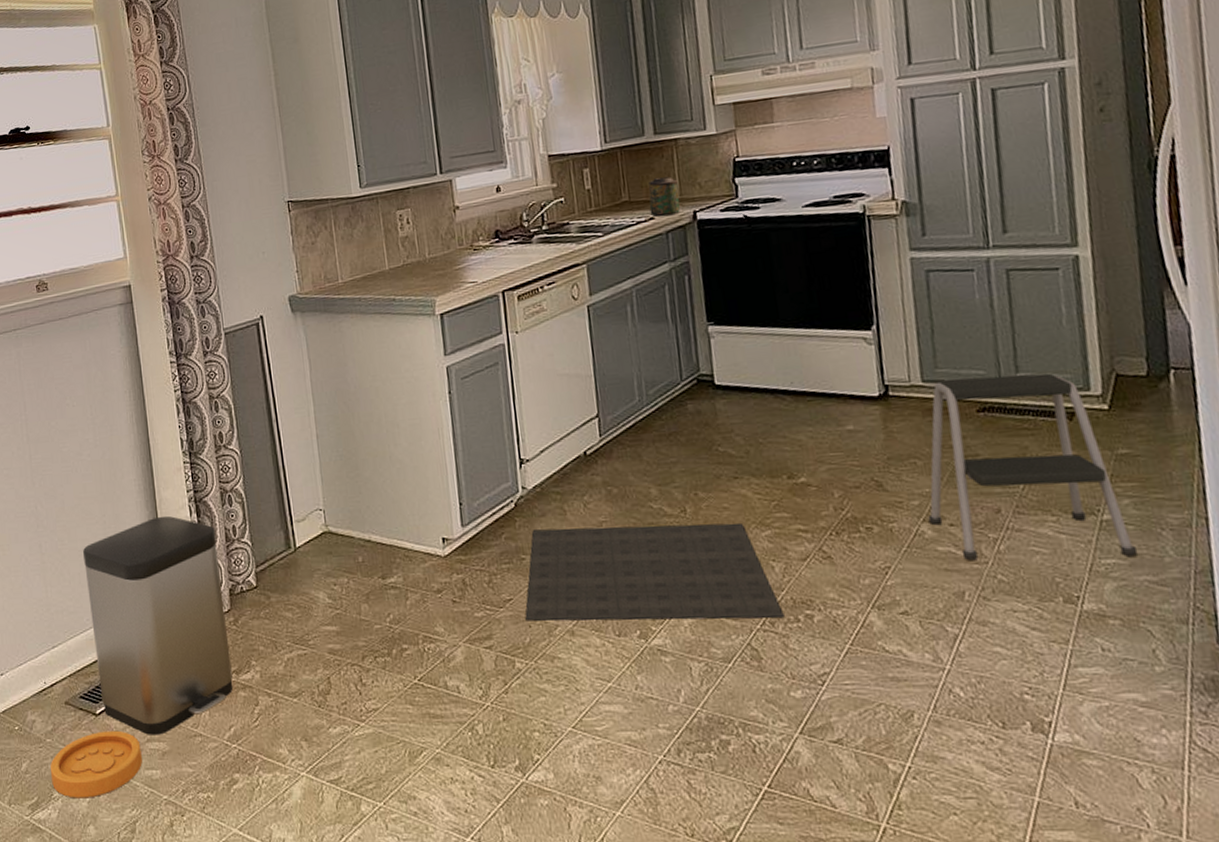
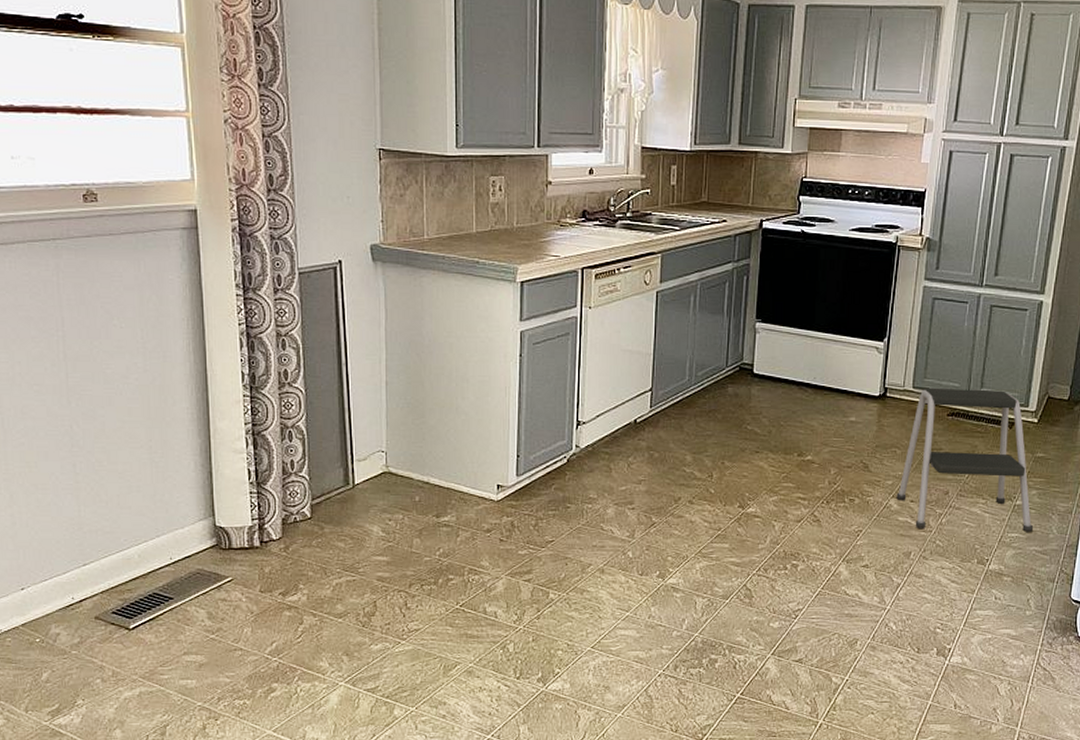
pet bowl: present [50,730,142,799] -> none [74,644,177,705]
pedal bin: present [83,515,233,735] -> none [124,445,279,649]
doormat: present [525,523,784,621] -> none [563,483,776,565]
canister: present [648,177,680,217] -> none [724,185,753,221]

